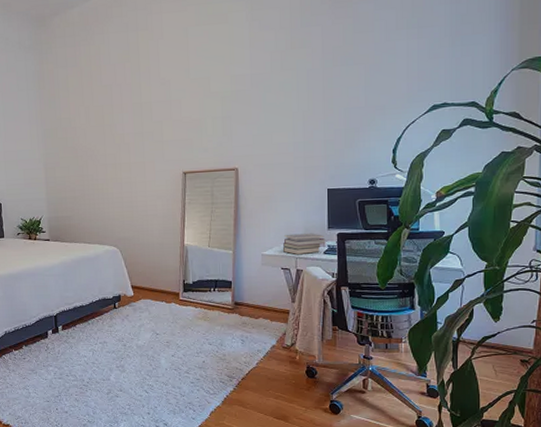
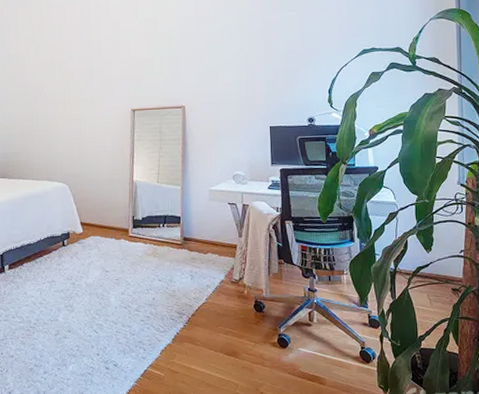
books: present [282,233,325,256] -> none [229,168,269,191]

